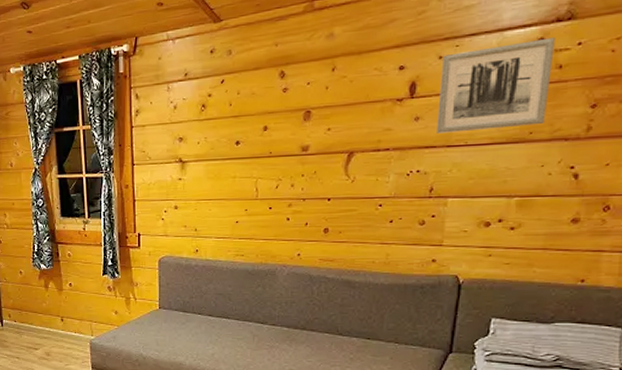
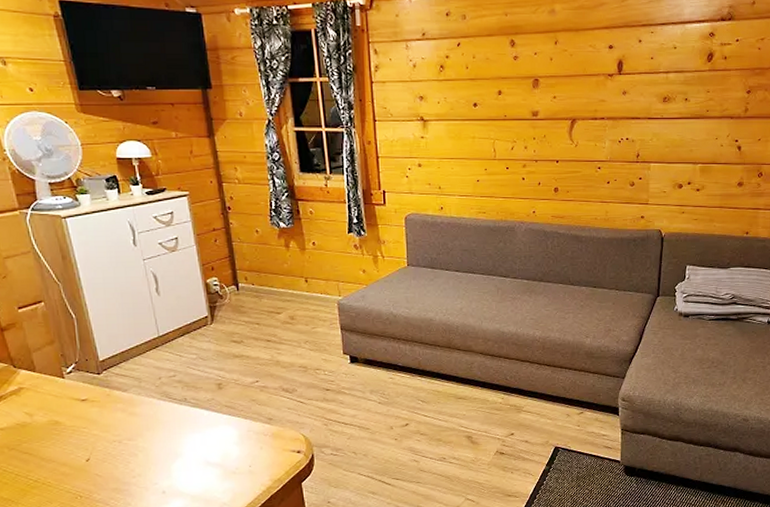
wall art: present [437,37,555,134] -> none [640,33,721,107]

